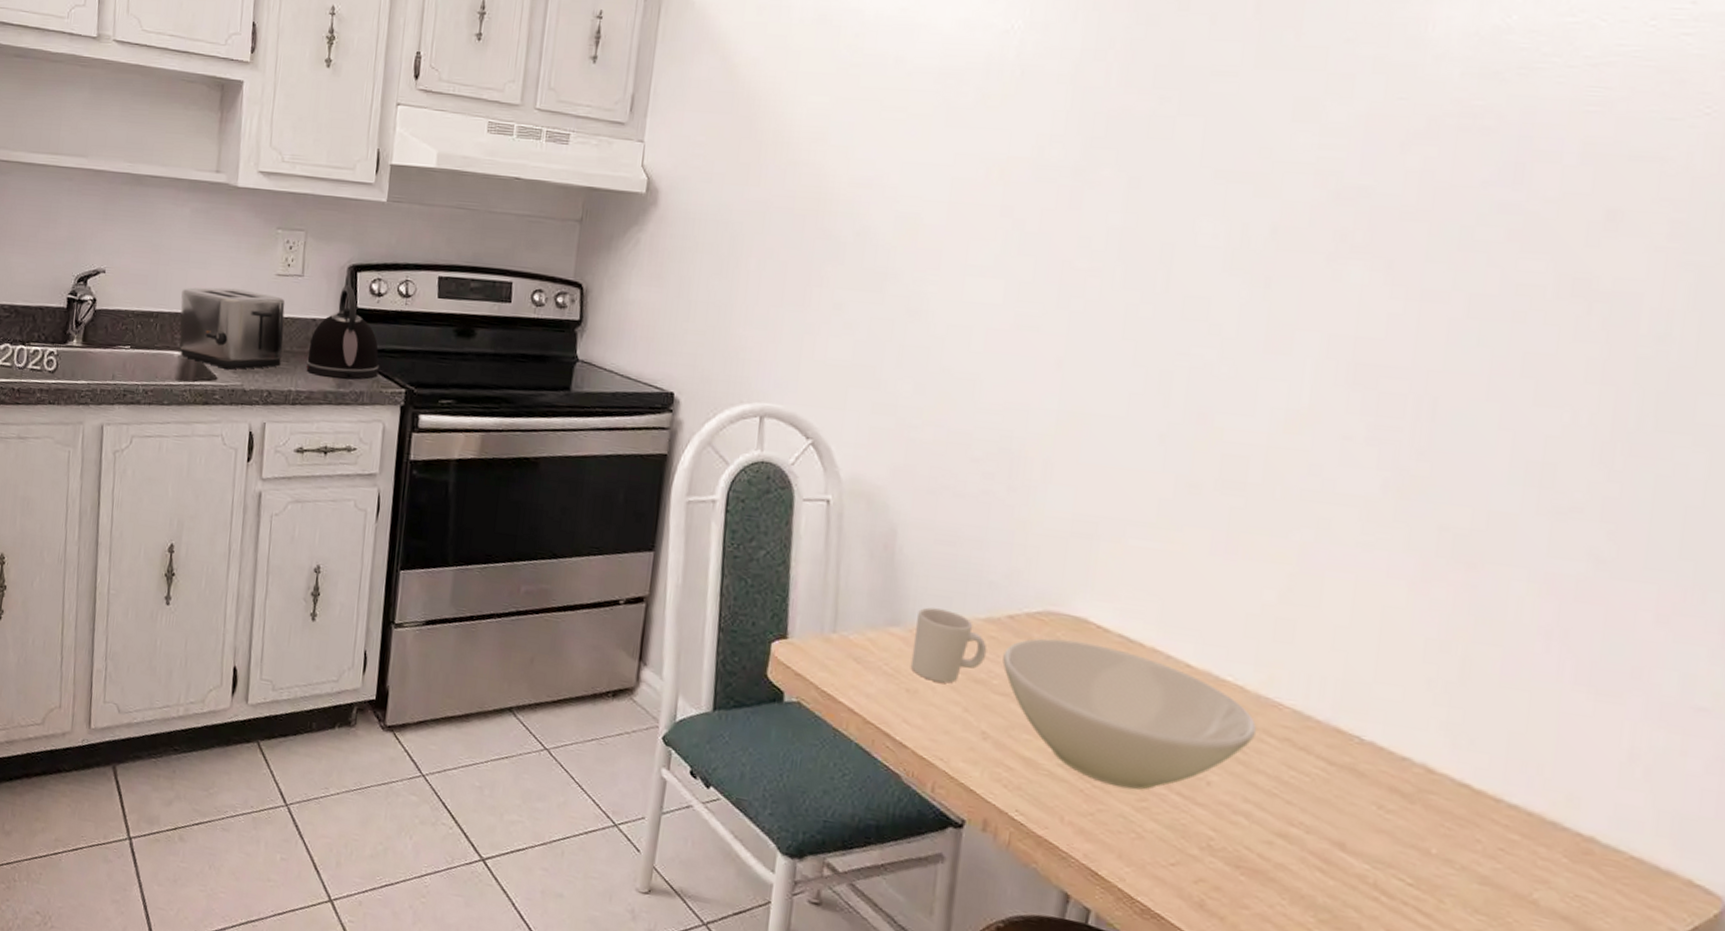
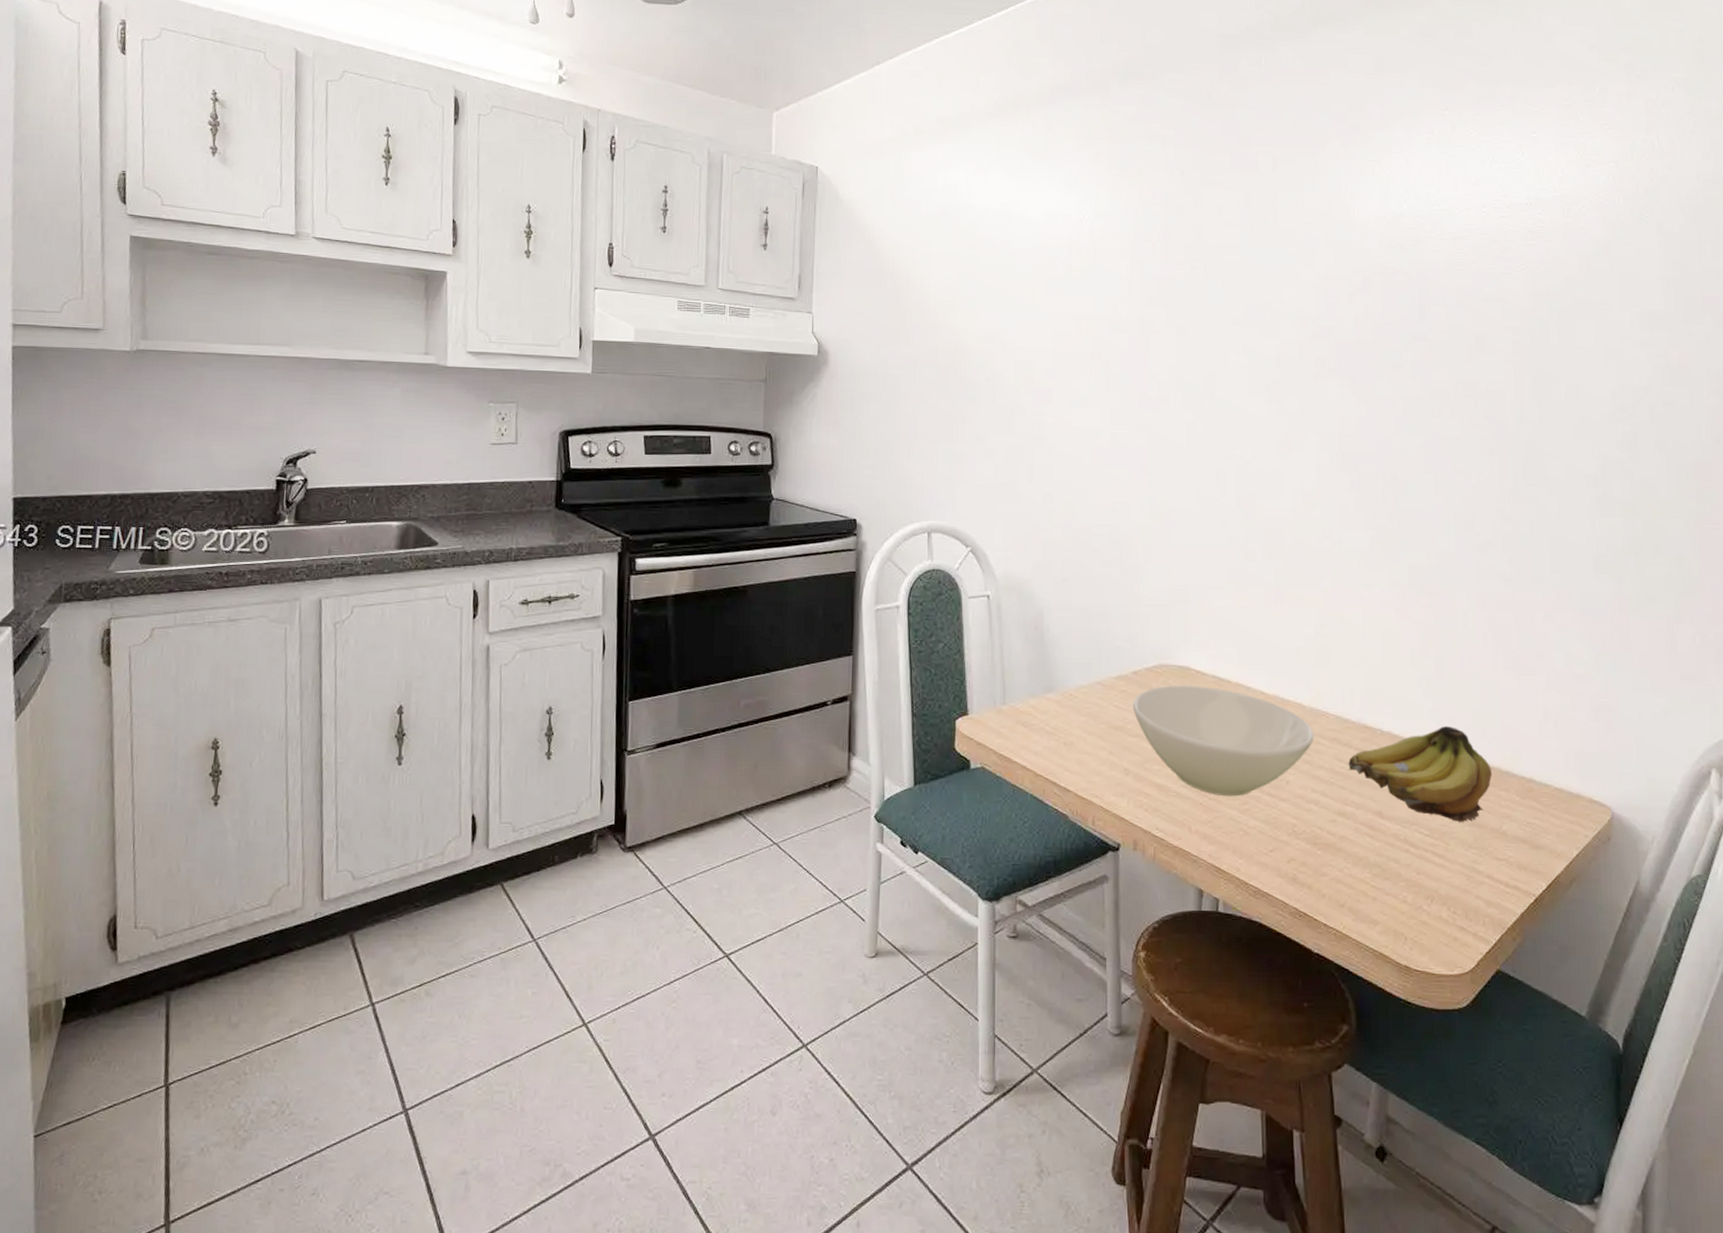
toaster: present [179,287,286,369] -> none [396,459,502,534]
kettle: present [305,285,380,380] -> none [525,449,596,533]
mug: present [910,607,987,684] -> none [1065,673,1121,733]
fruit: none [1301,746,1529,877] -> present [1348,725,1492,822]

